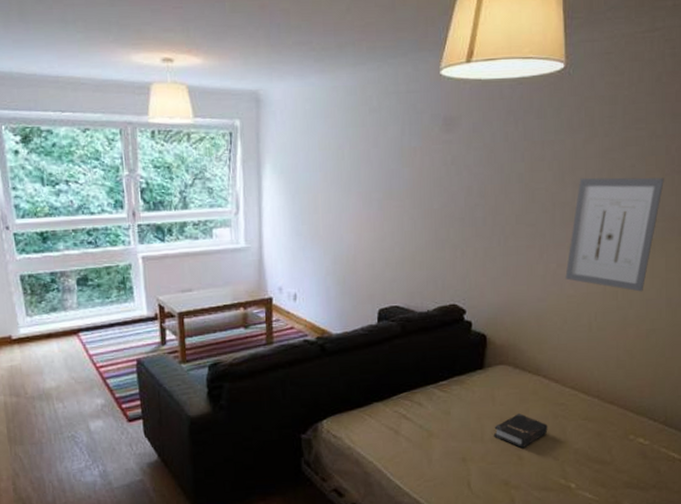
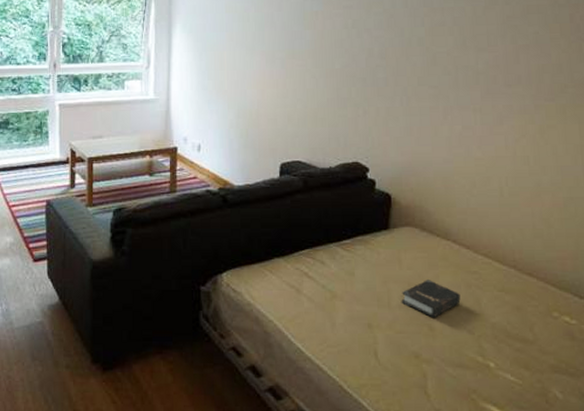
wall art: present [565,177,664,292] -> none [471,43,571,158]

